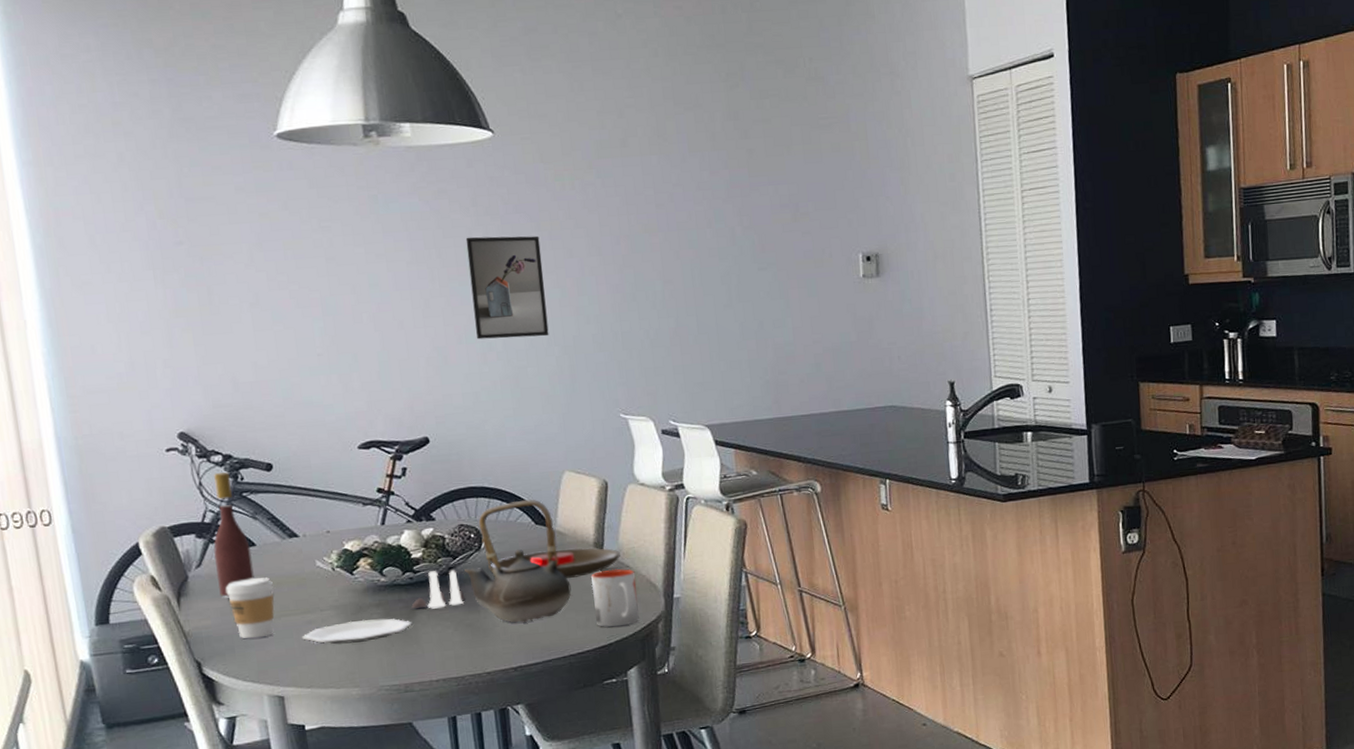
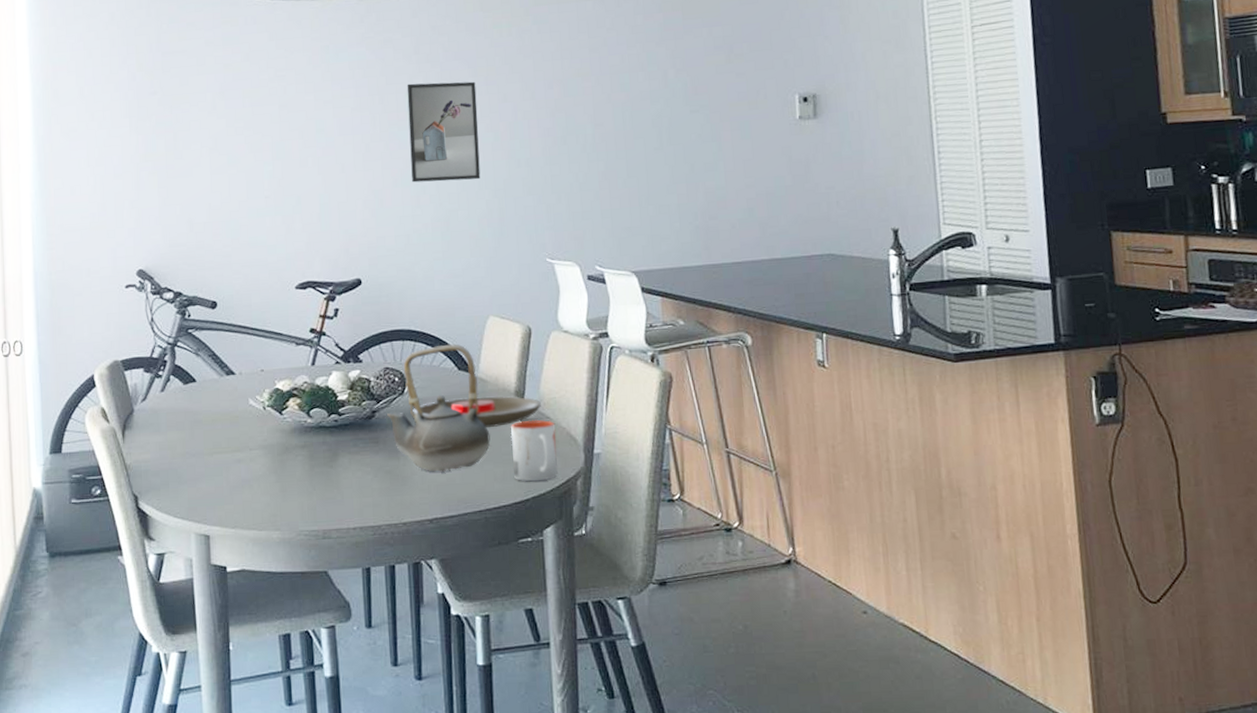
wine bottle: present [213,472,254,597] -> none [158,309,192,432]
coffee cup: present [226,577,275,639] -> none [166,413,210,475]
plate: present [302,618,412,645] -> none [231,460,334,485]
salt and pepper shaker set: present [411,569,466,609] -> none [334,413,387,453]

